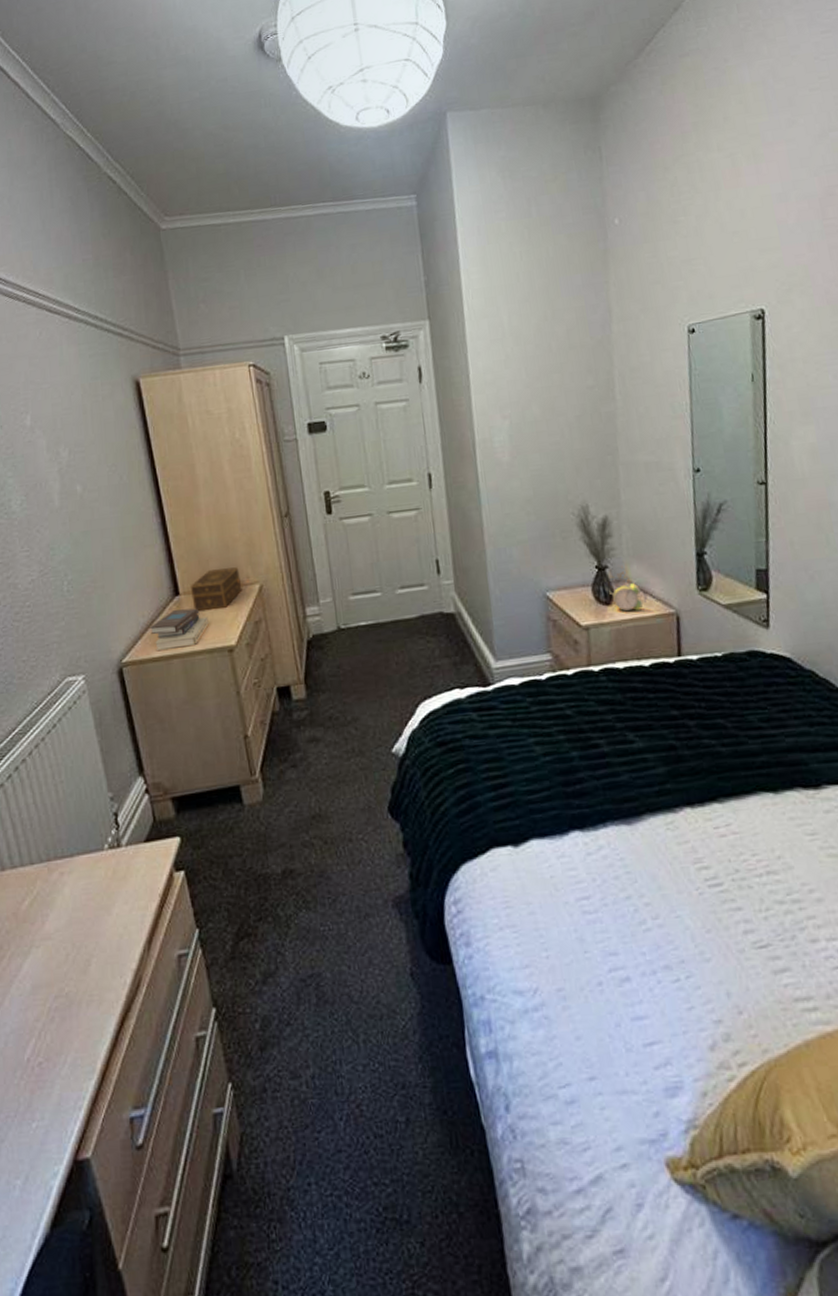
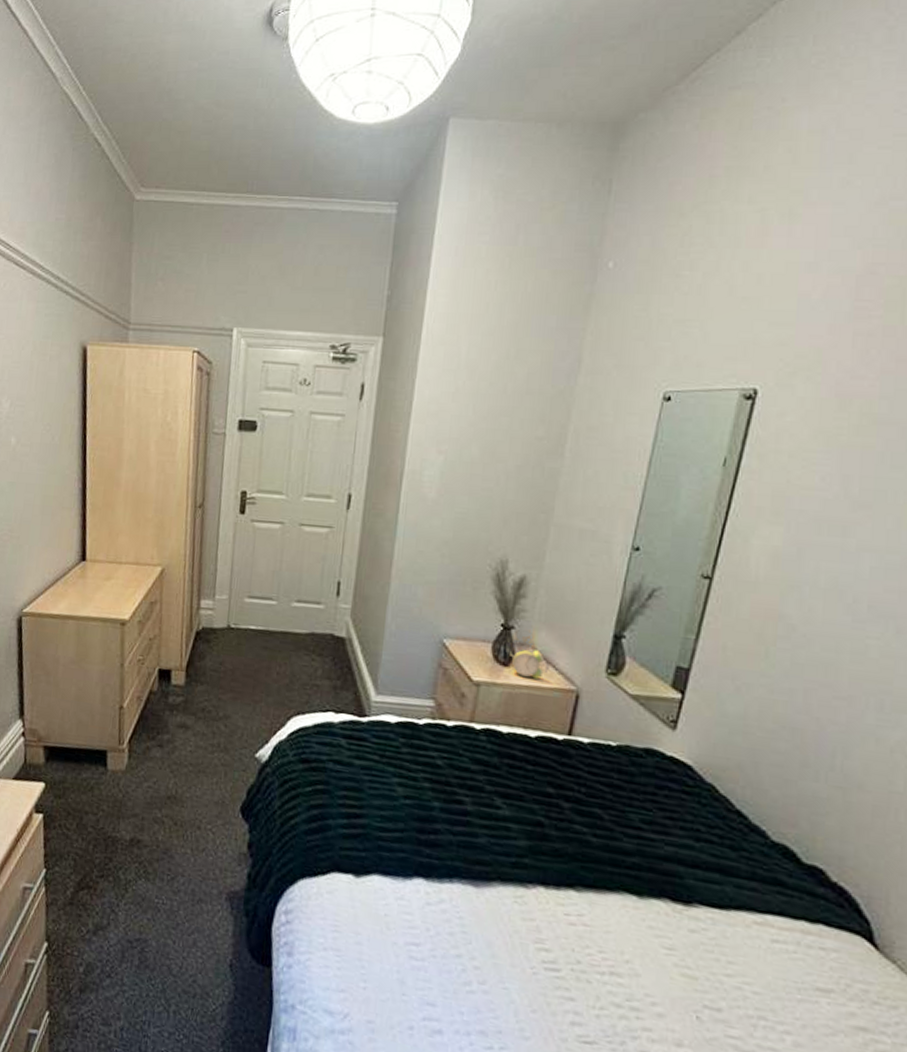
books: present [150,608,209,652] -> none [53,573,108,611]
decorative box: present [189,567,242,611] -> none [95,543,146,582]

